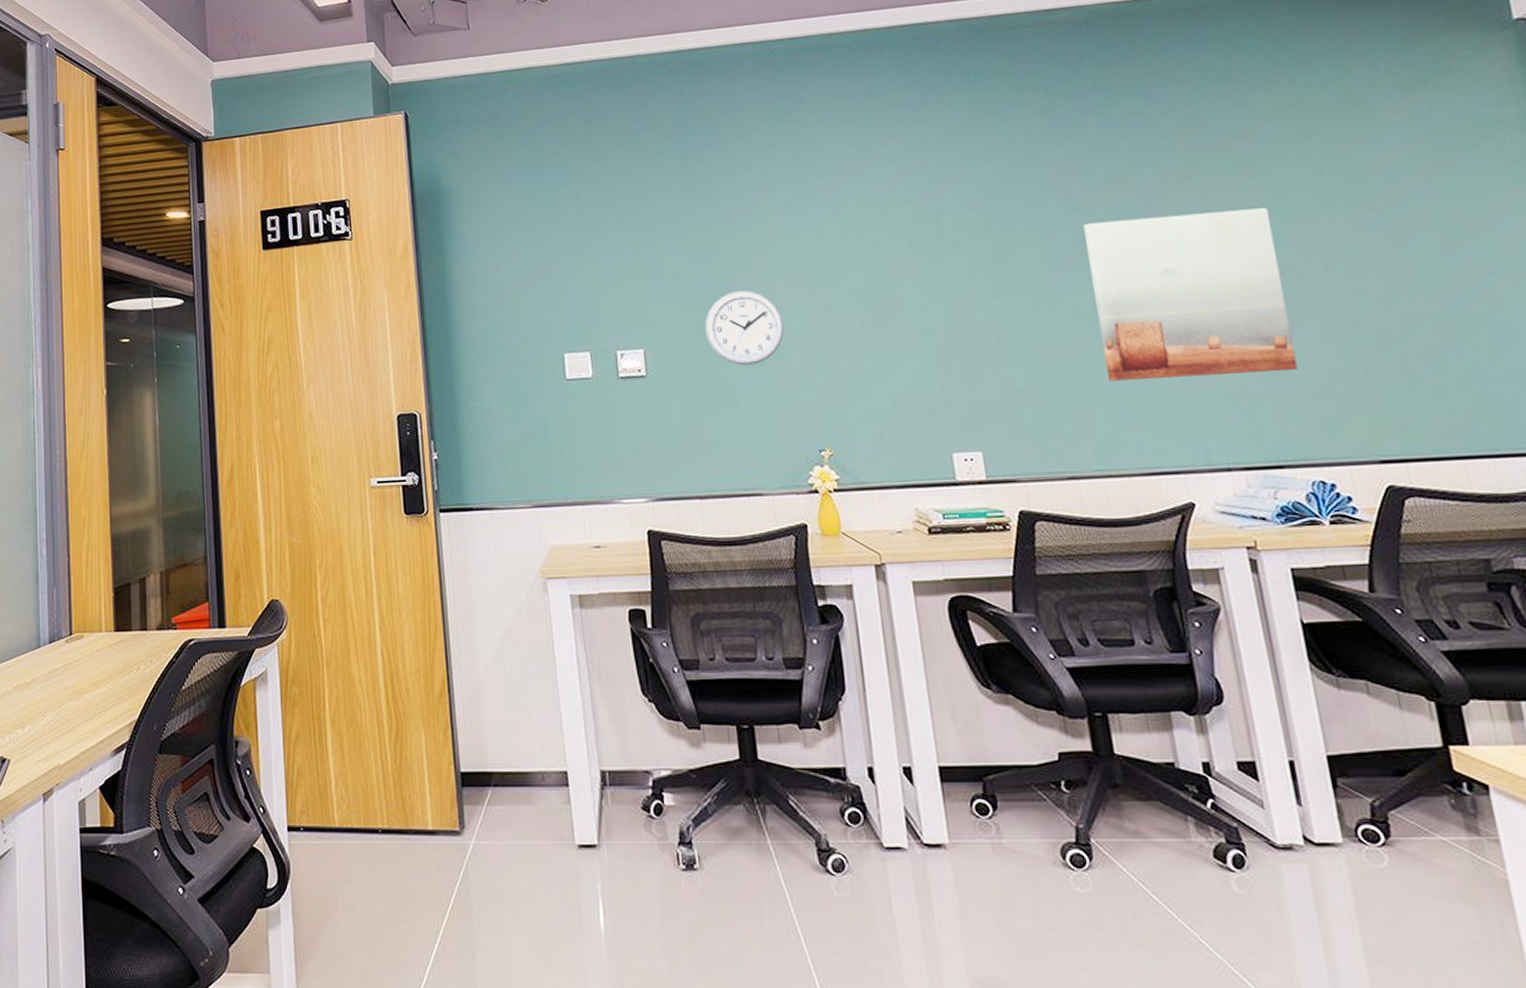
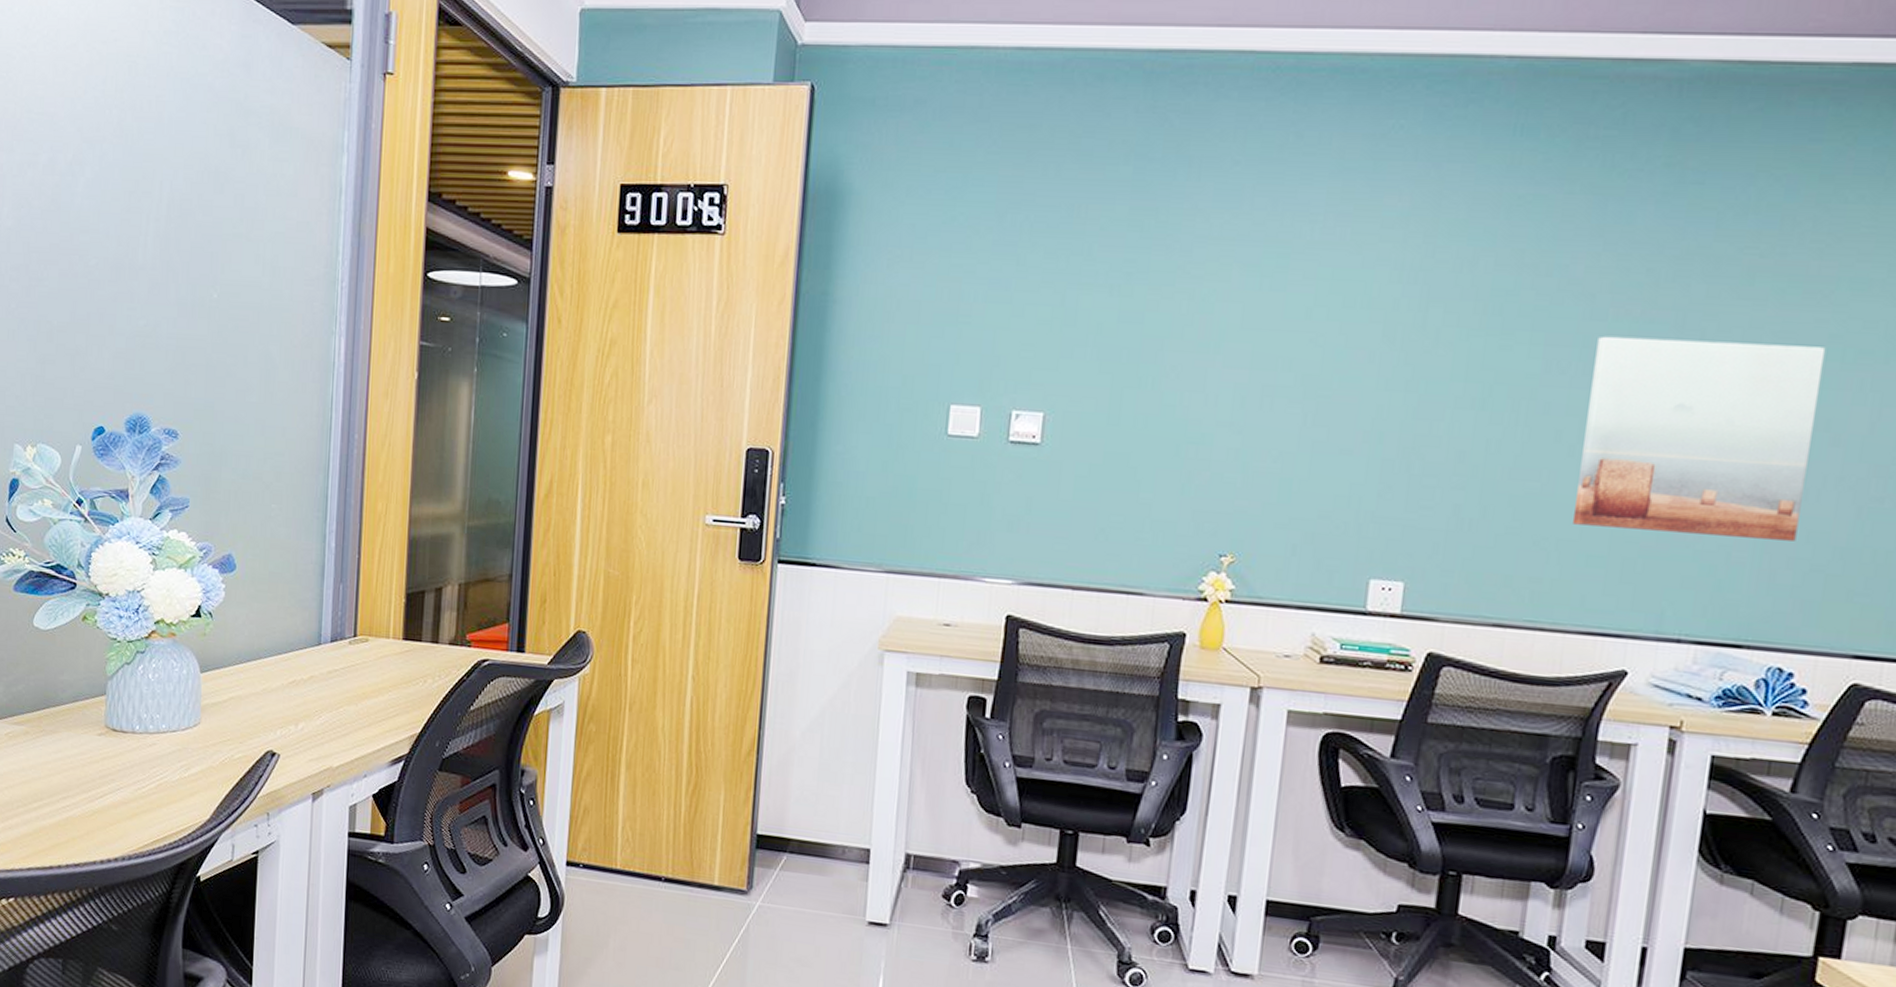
wall clock: present [704,290,784,365] -> none [1119,360,1214,448]

